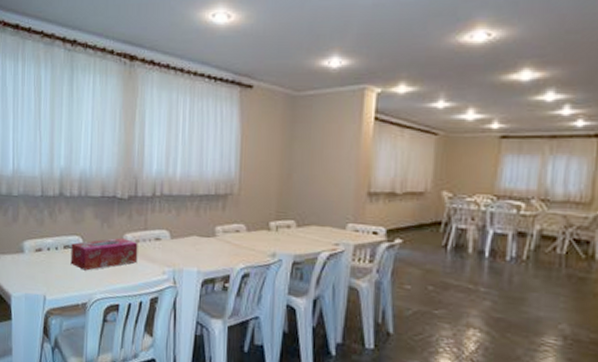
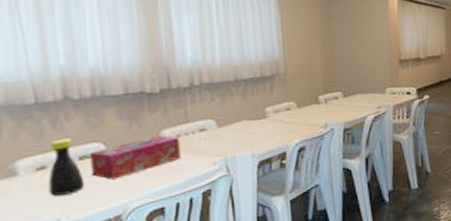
bottle: none [41,228,65,276] -> present [48,138,85,196]

